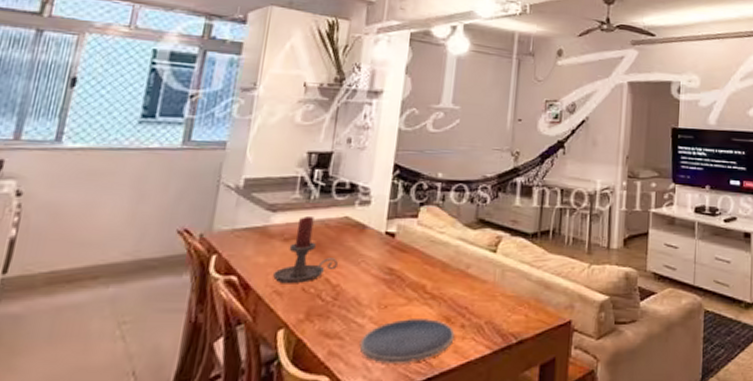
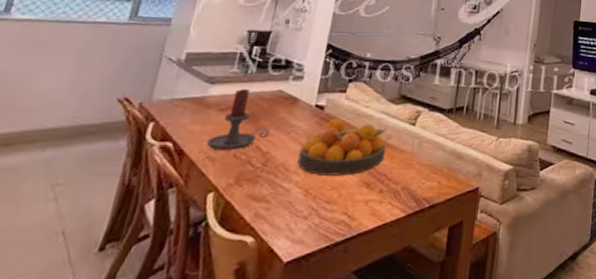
plate: present [359,319,455,363] -> none [284,184,374,225]
fruit bowl: none [370,246,465,309] -> present [297,118,387,176]

